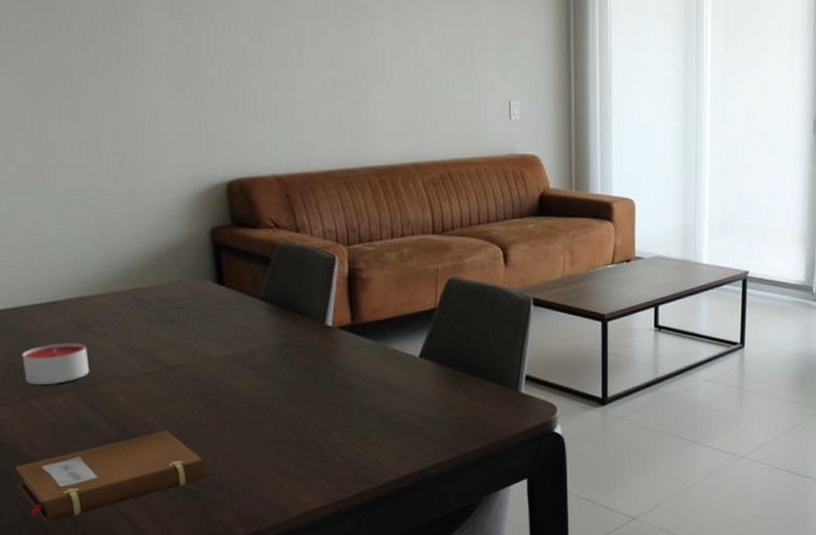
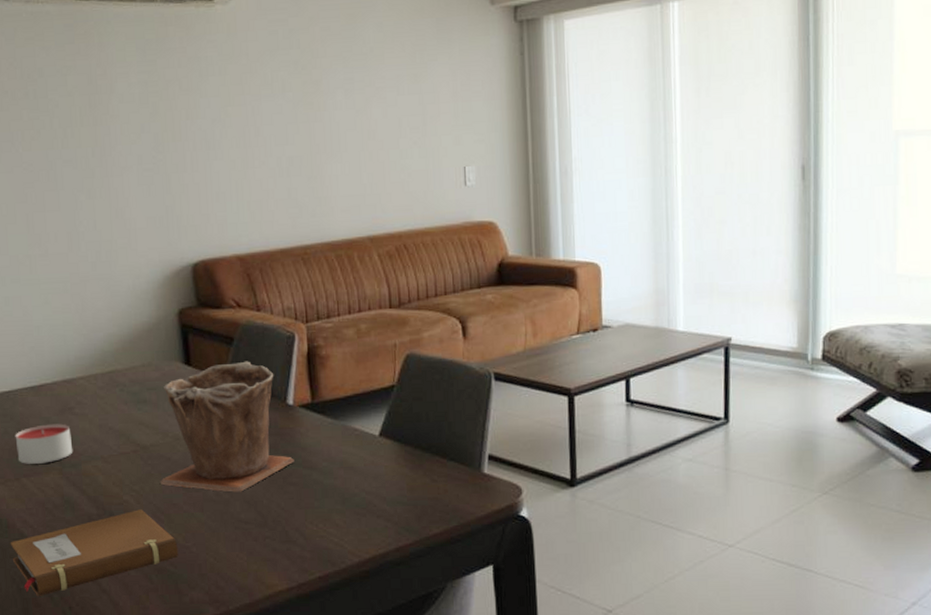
plant pot: none [188,282,332,412] -> present [160,361,294,492]

